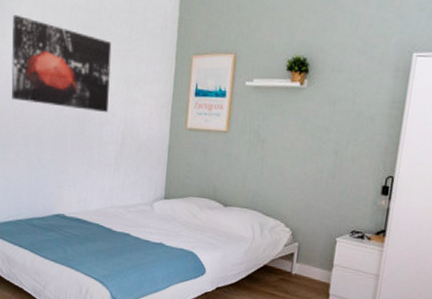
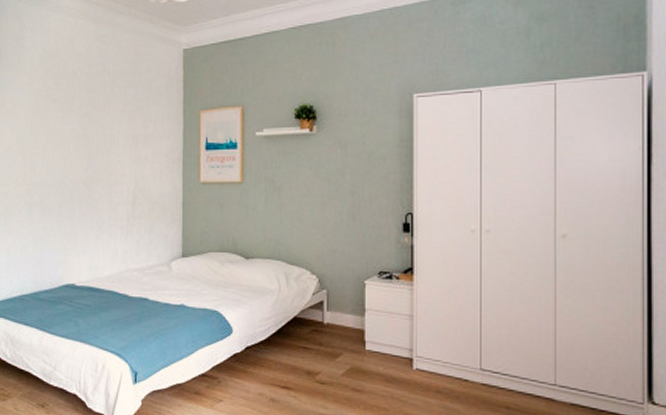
wall art: present [11,14,112,113] -> none [11,83,117,174]

